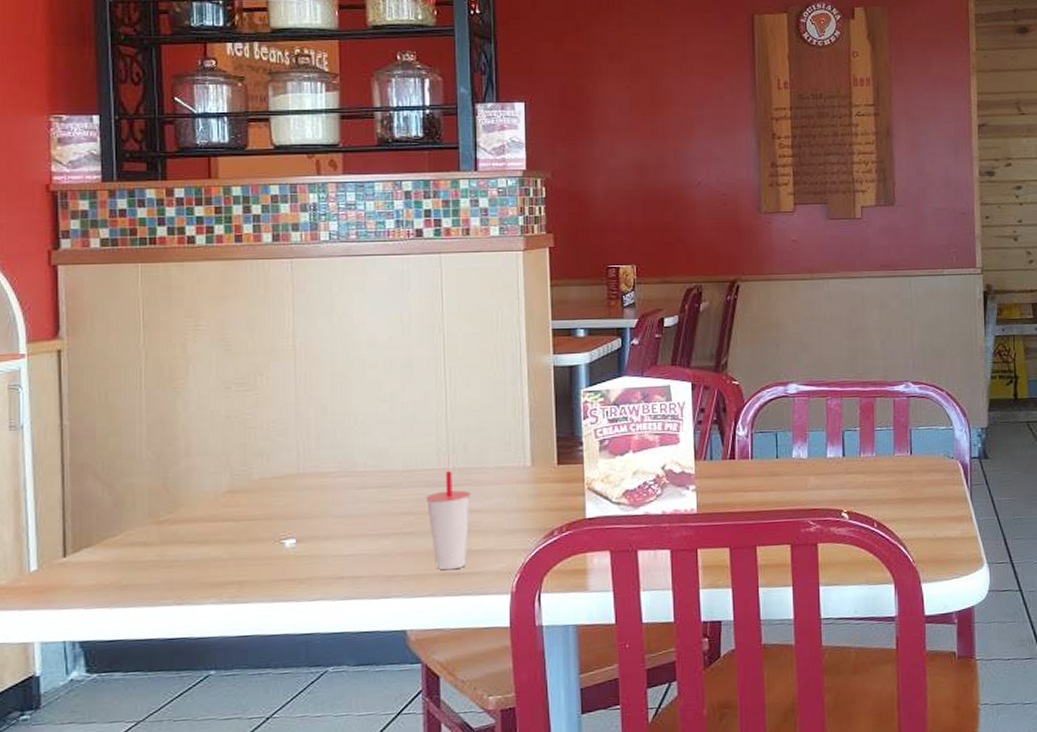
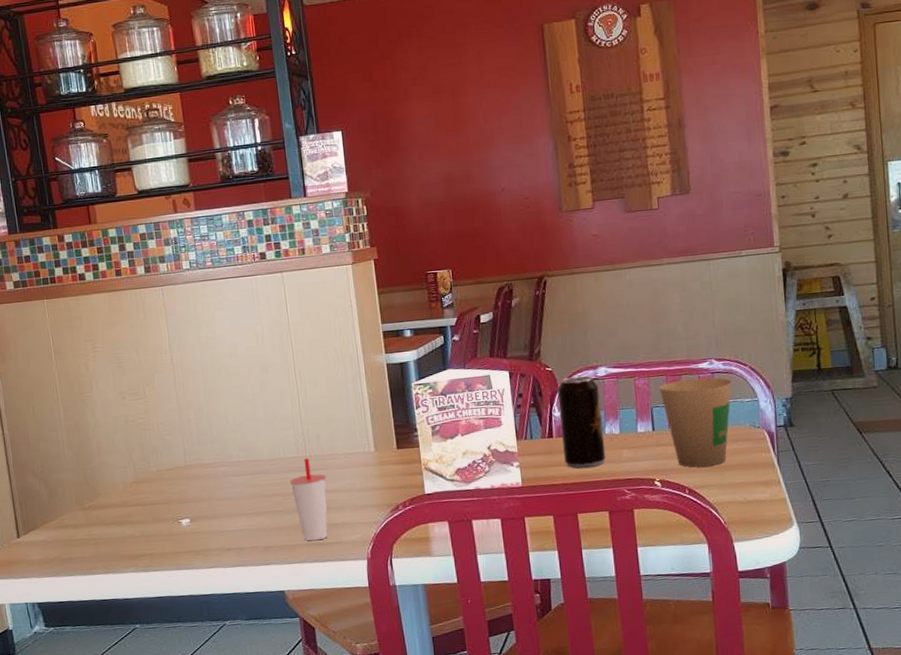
beverage can: none [743,392,791,496] -> present [557,375,606,469]
paper cup: none [853,401,928,499] -> present [659,377,732,468]

